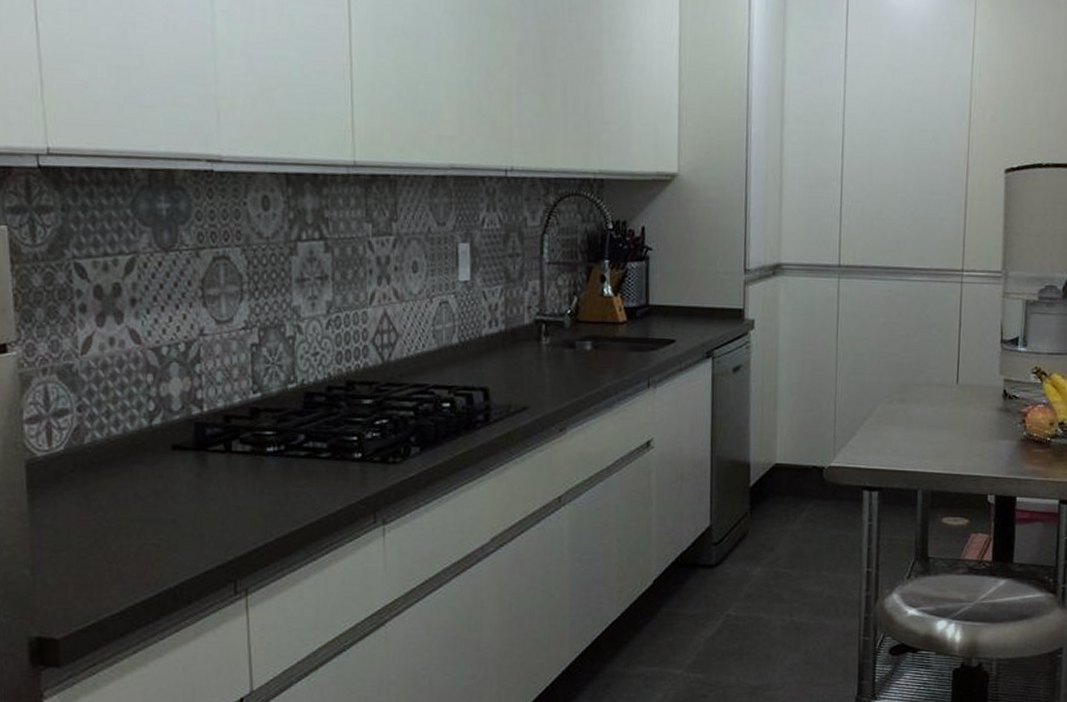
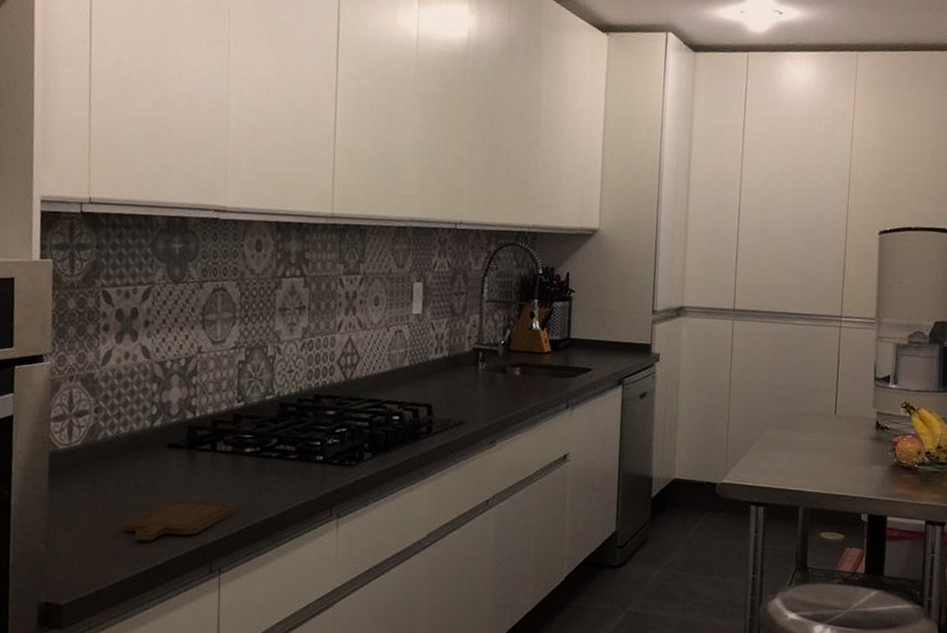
chopping board: none [126,512,262,561] -> present [124,500,238,541]

